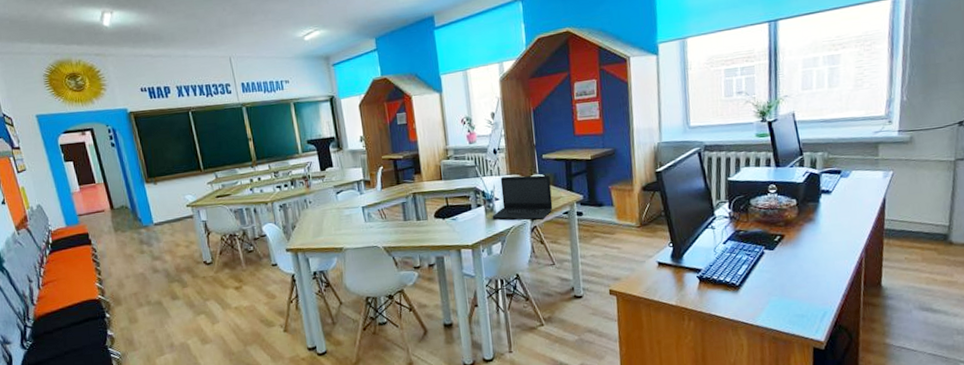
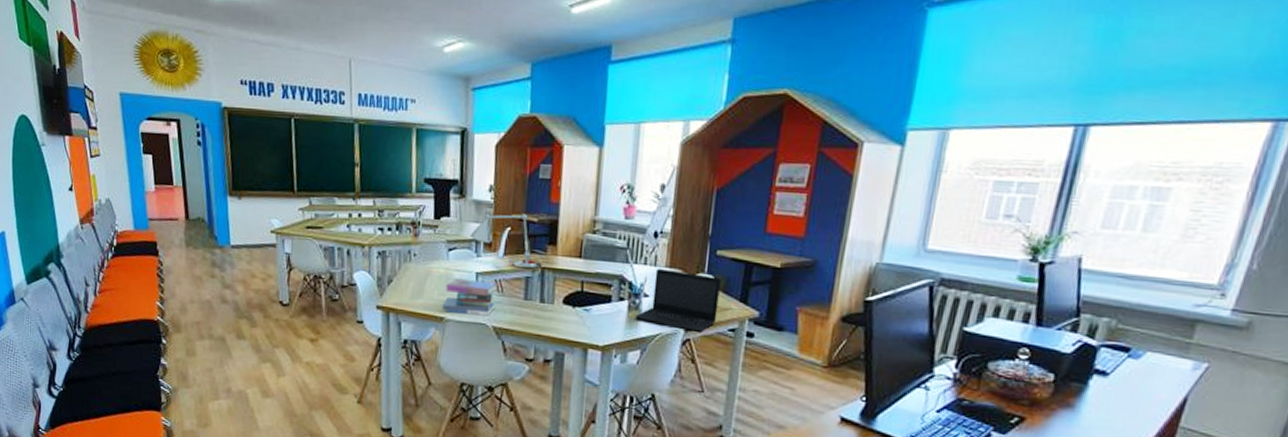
books: none [339,212,383,243] -> present [441,278,498,316]
desk lamp: none [352,154,413,197] -> present [470,214,542,269]

